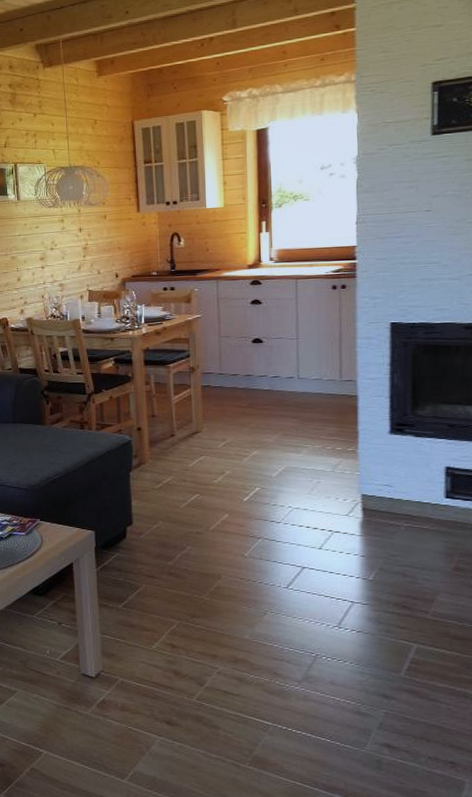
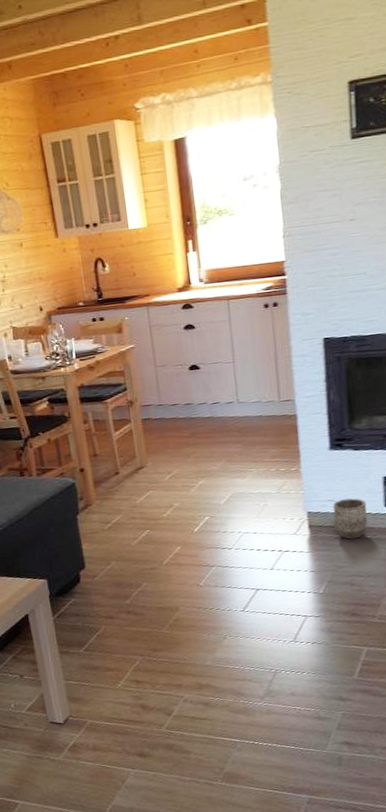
planter: none [389,485,426,528] -> present [333,498,368,540]

